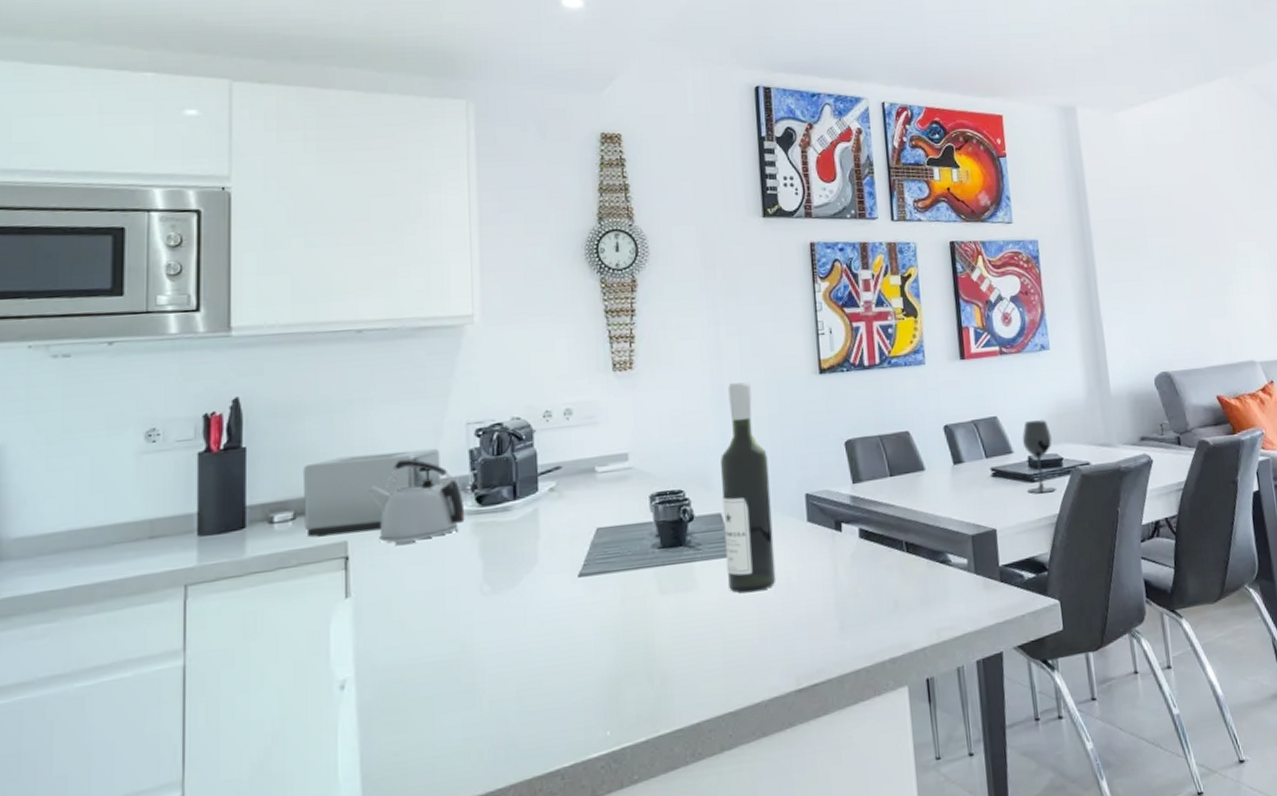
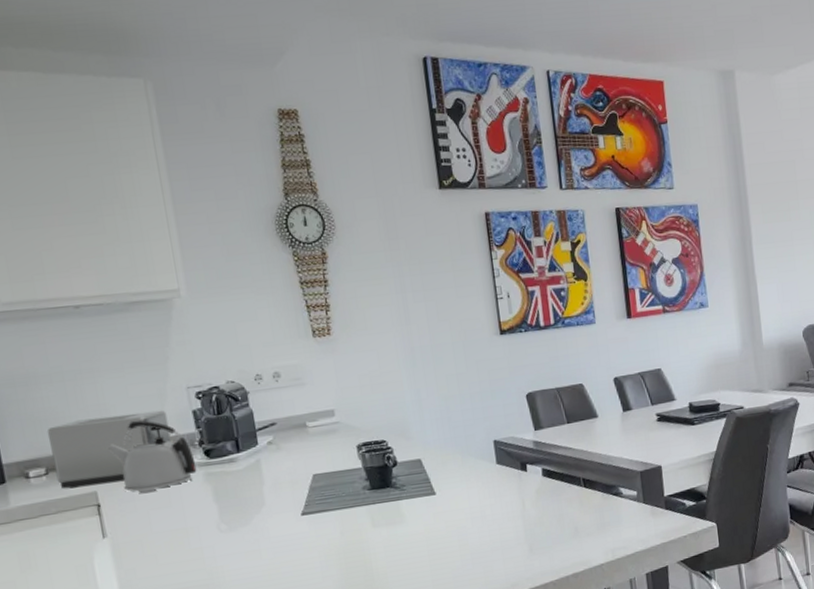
bottle: present [720,382,776,593] -> none [416,344,473,525]
wineglass: present [1022,420,1056,494] -> none [683,370,714,435]

